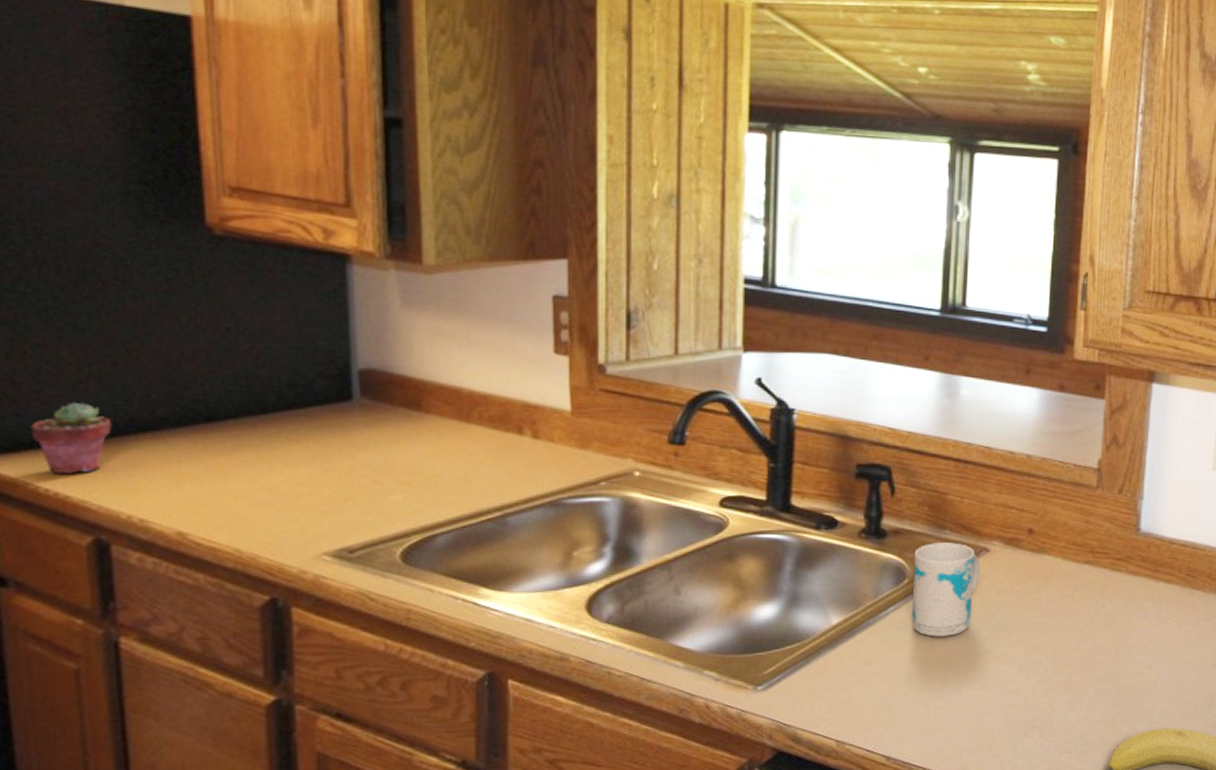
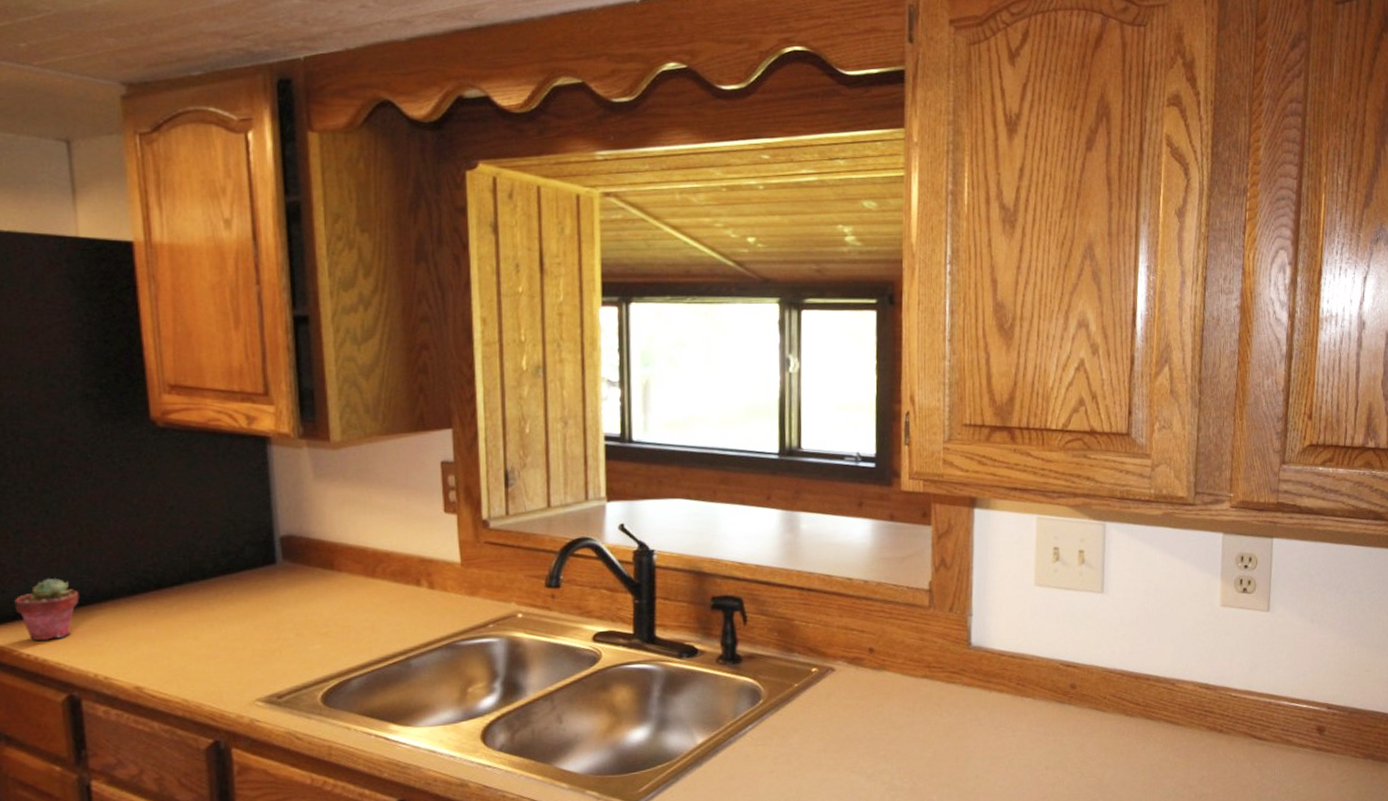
mug: present [911,542,981,637] -> none [767,664,828,752]

